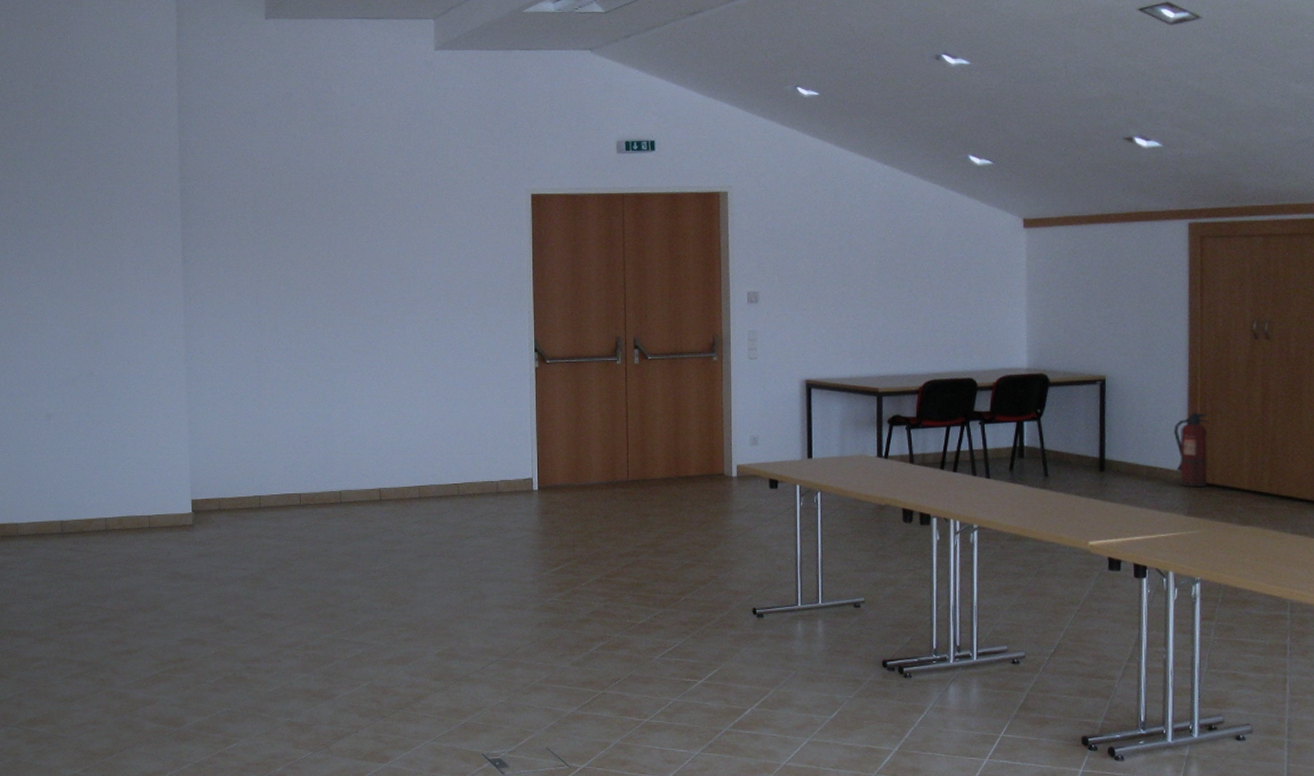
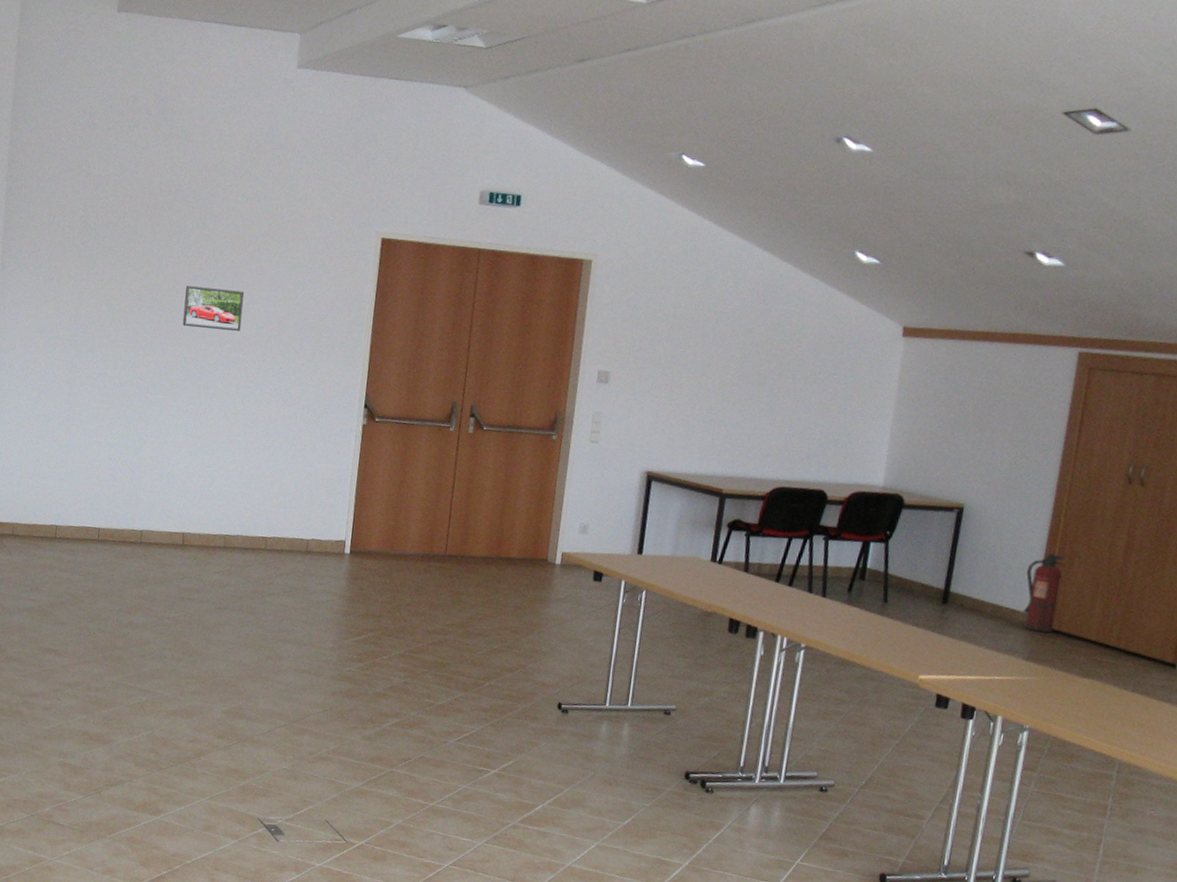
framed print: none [356,258,411,297] -> present [182,286,245,331]

